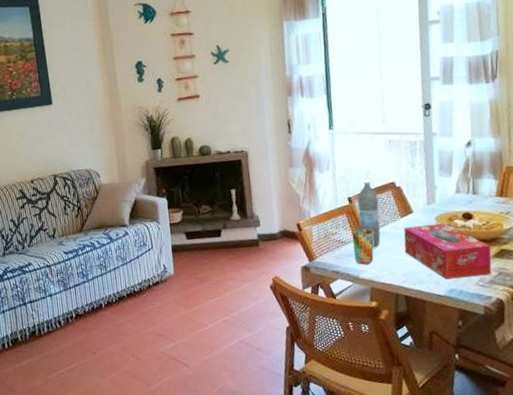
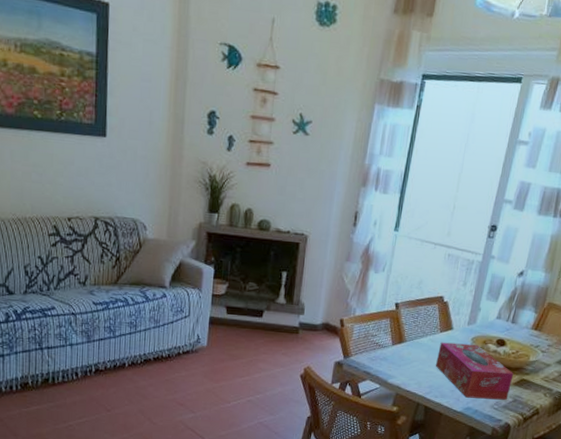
cup: present [351,228,374,265] -> none [387,335,411,371]
water bottle: present [357,179,381,248] -> none [399,288,425,357]

